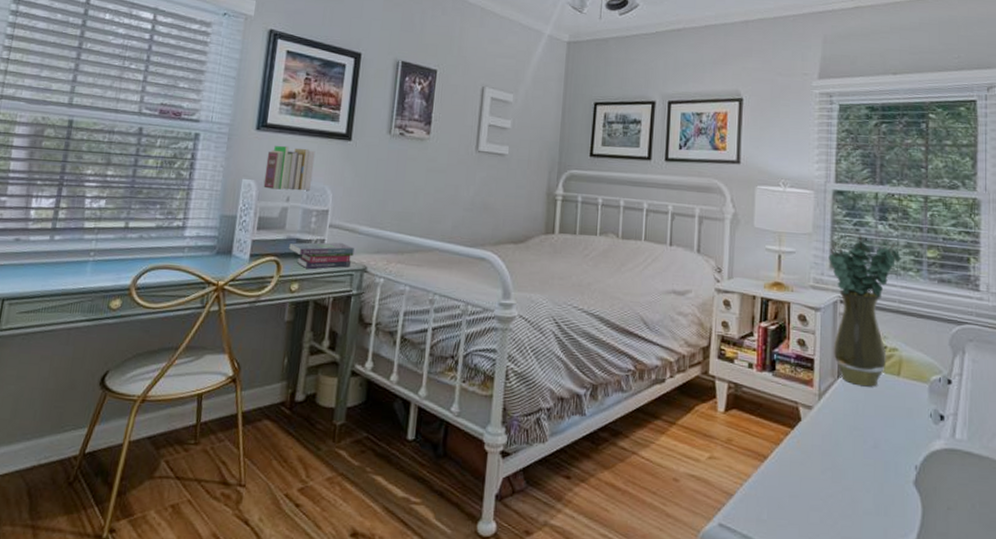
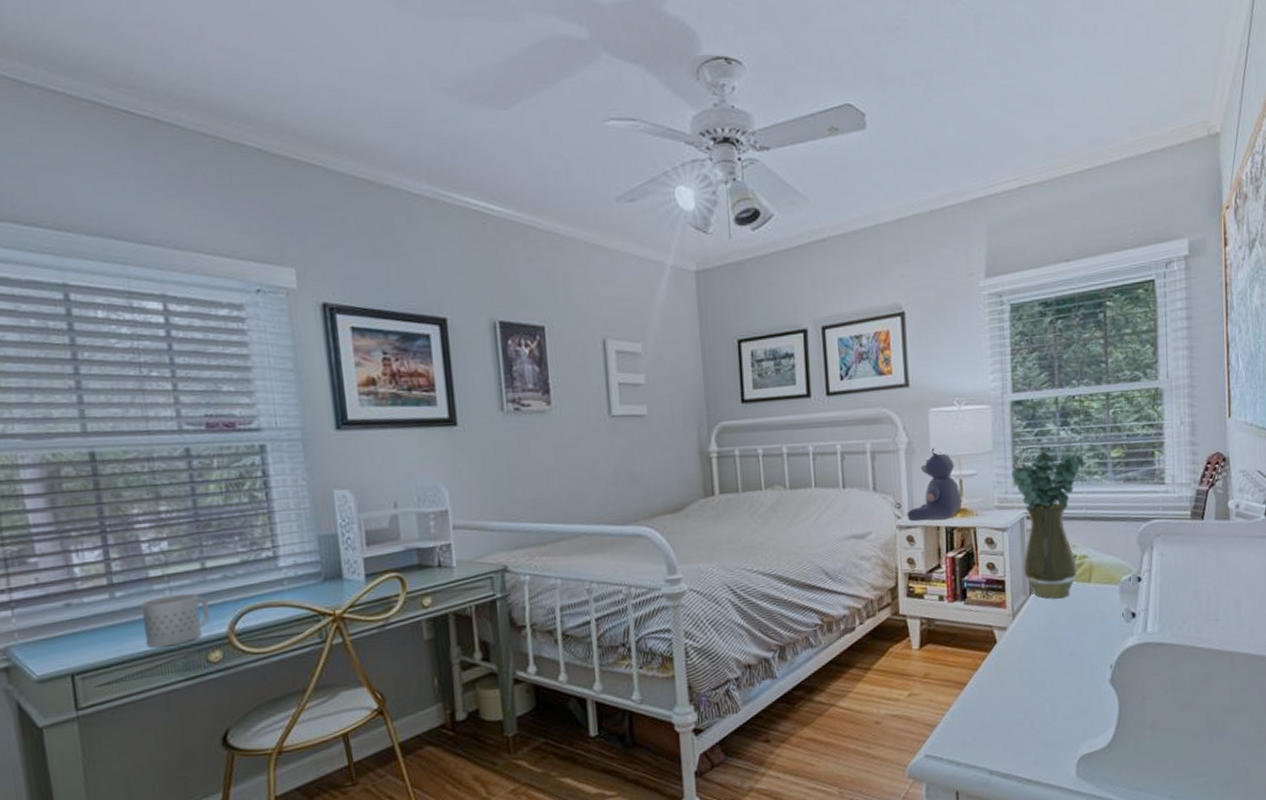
mug: none [65,245,123,289] -> present [140,592,211,648]
books: present [263,146,316,192] -> none [357,443,421,497]
books: present [289,242,354,270] -> none [410,544,489,580]
teddy bear: none [726,221,779,291] -> present [907,447,962,522]

